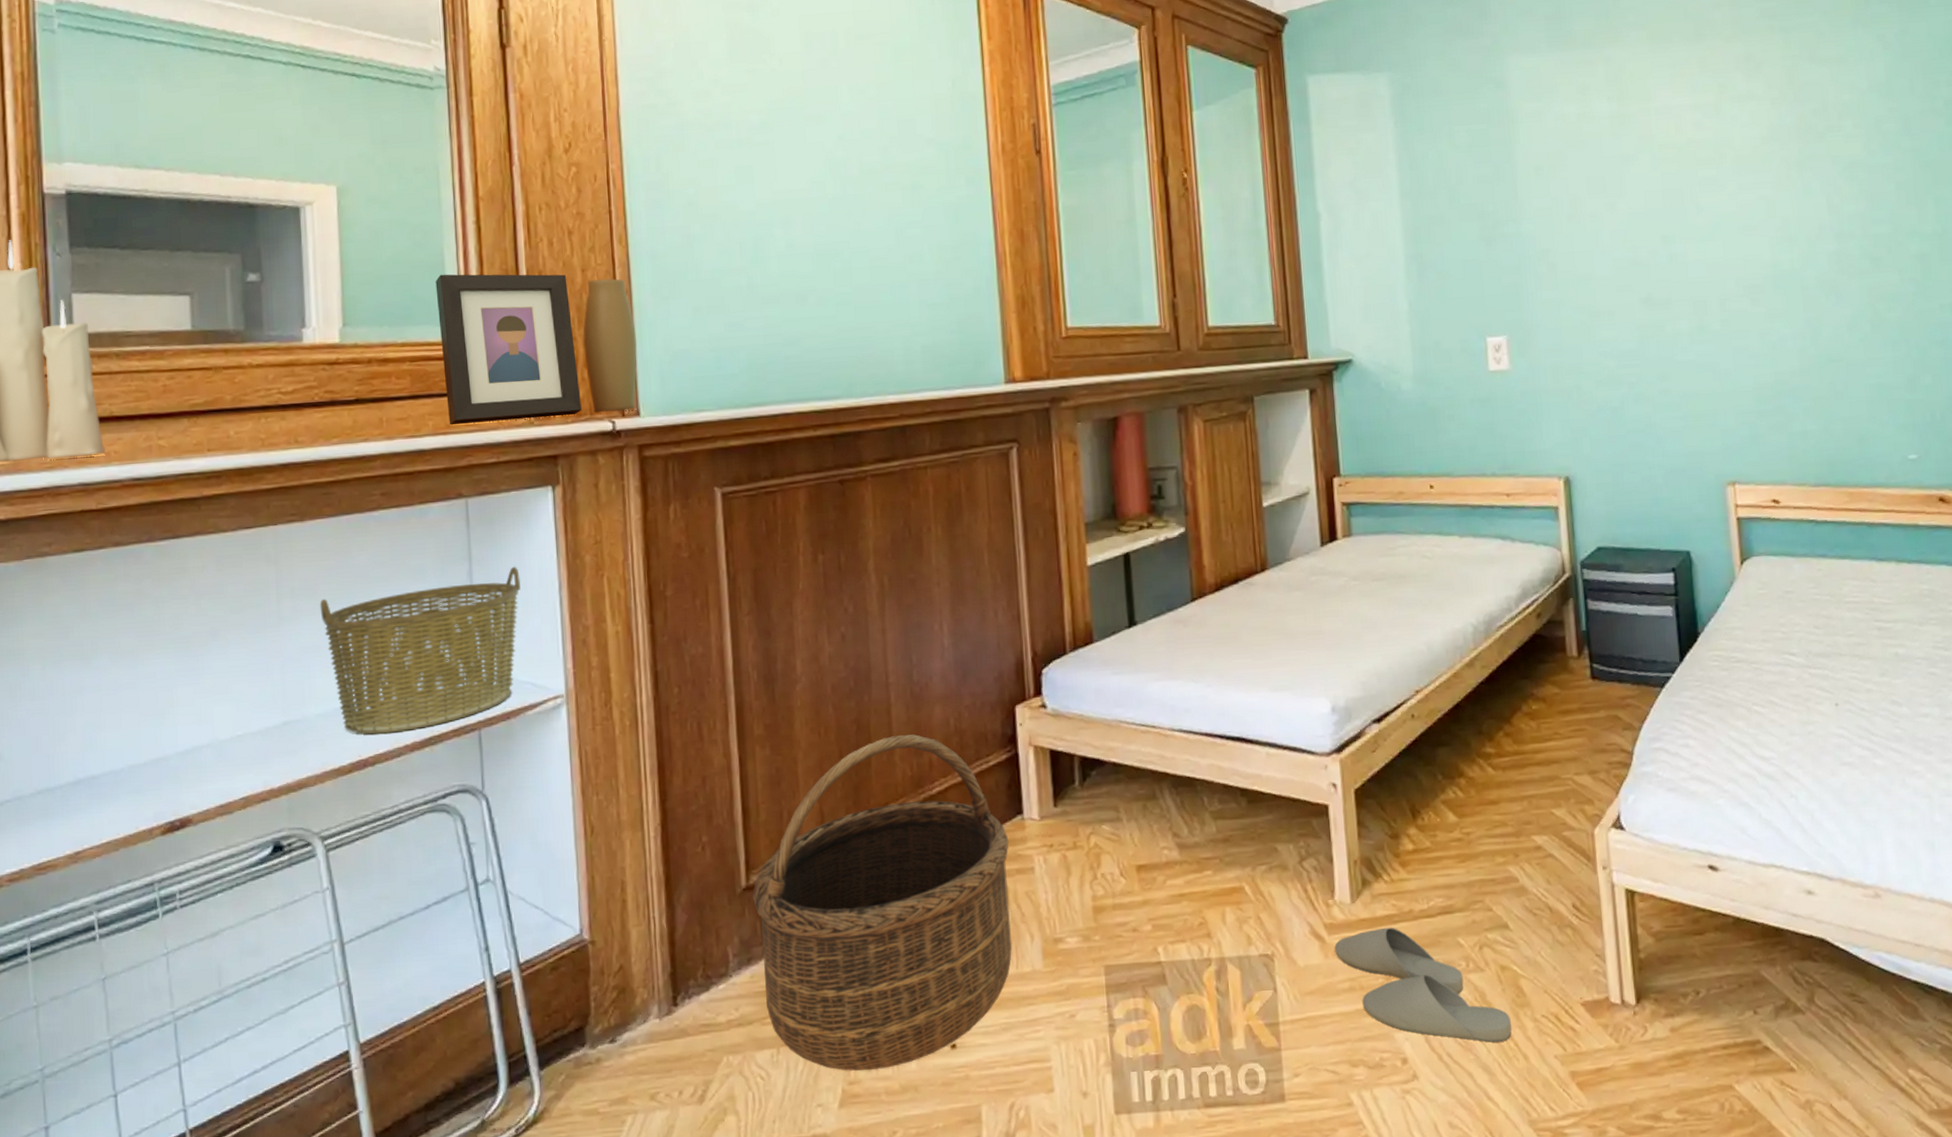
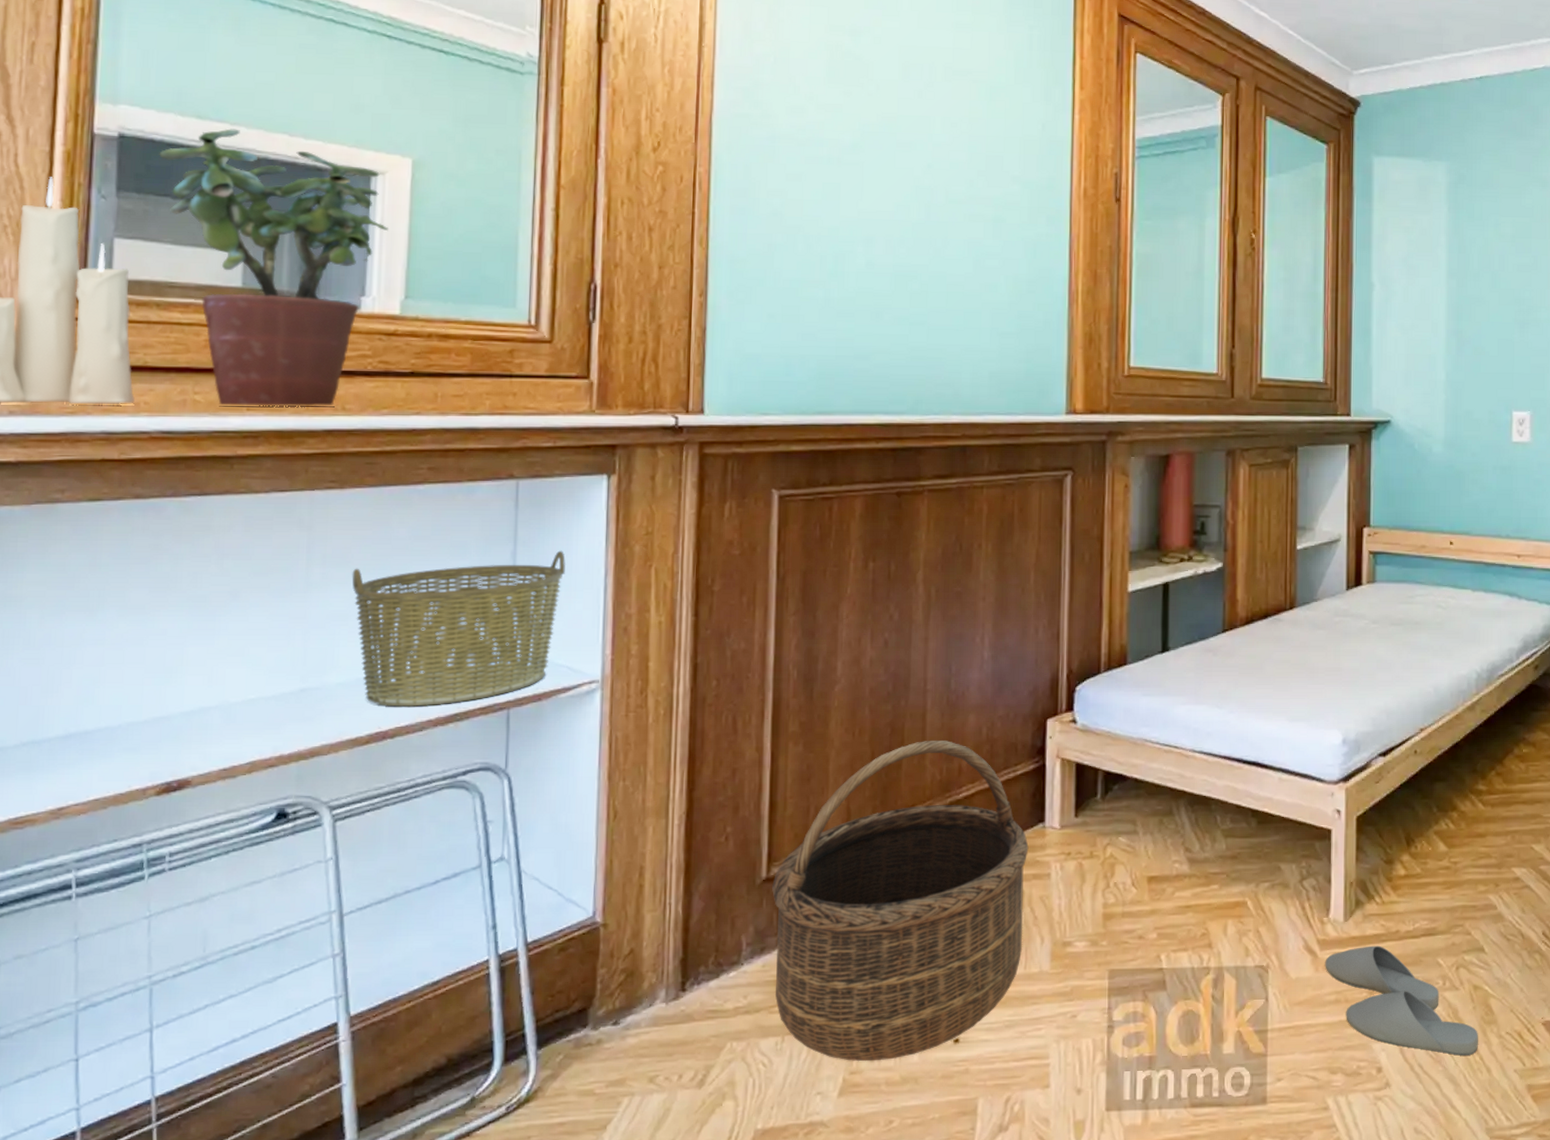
potted plant: none [104,174,322,449] -> present [159,128,390,407]
picture frame: present [435,274,582,426] -> none [506,257,646,408]
vase: present [582,278,637,413] -> none [652,278,708,408]

